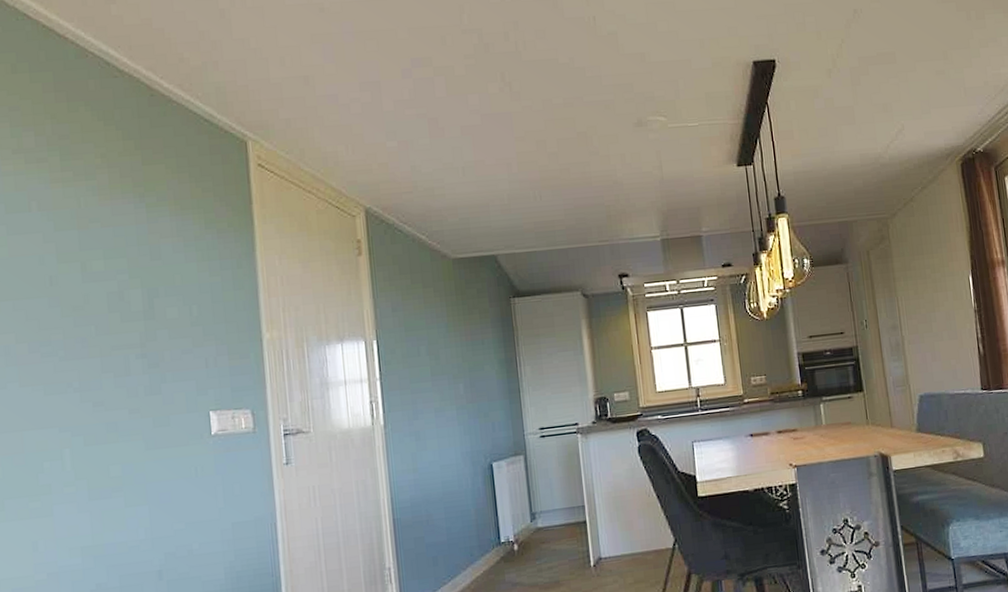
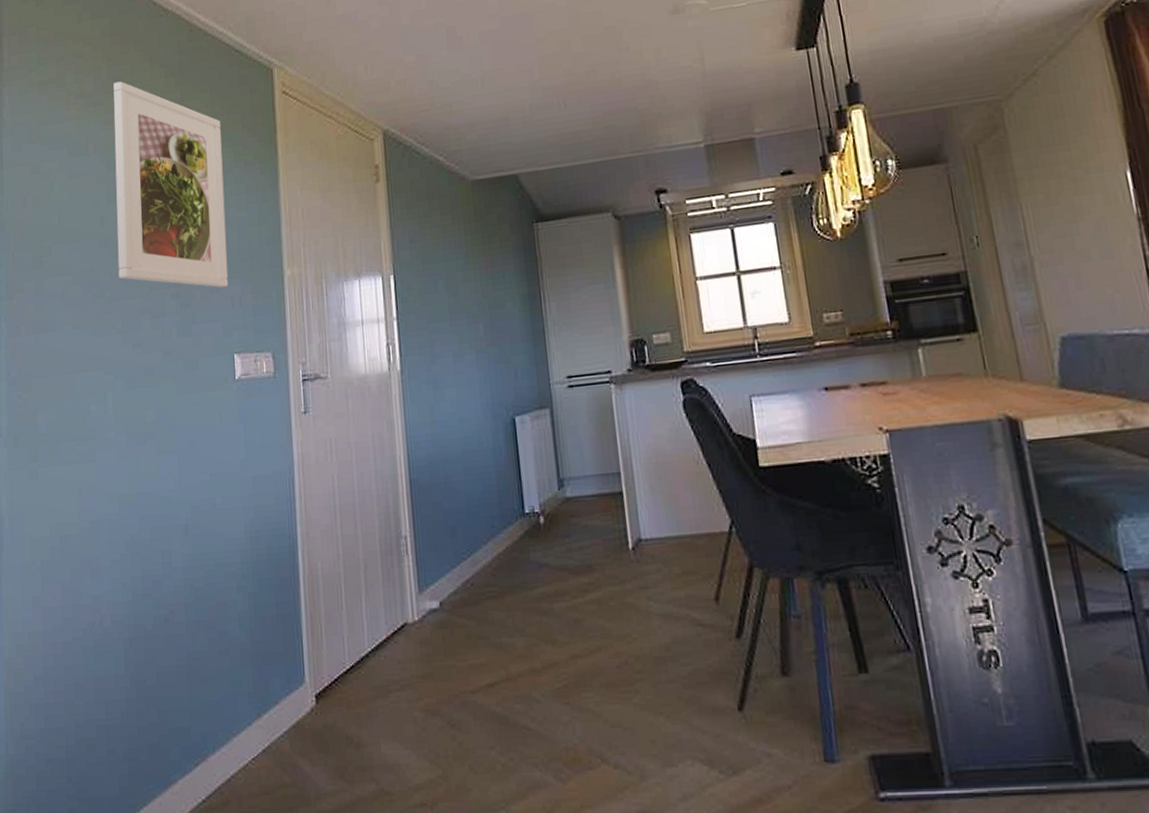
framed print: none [60,139,202,350] -> present [113,81,229,288]

